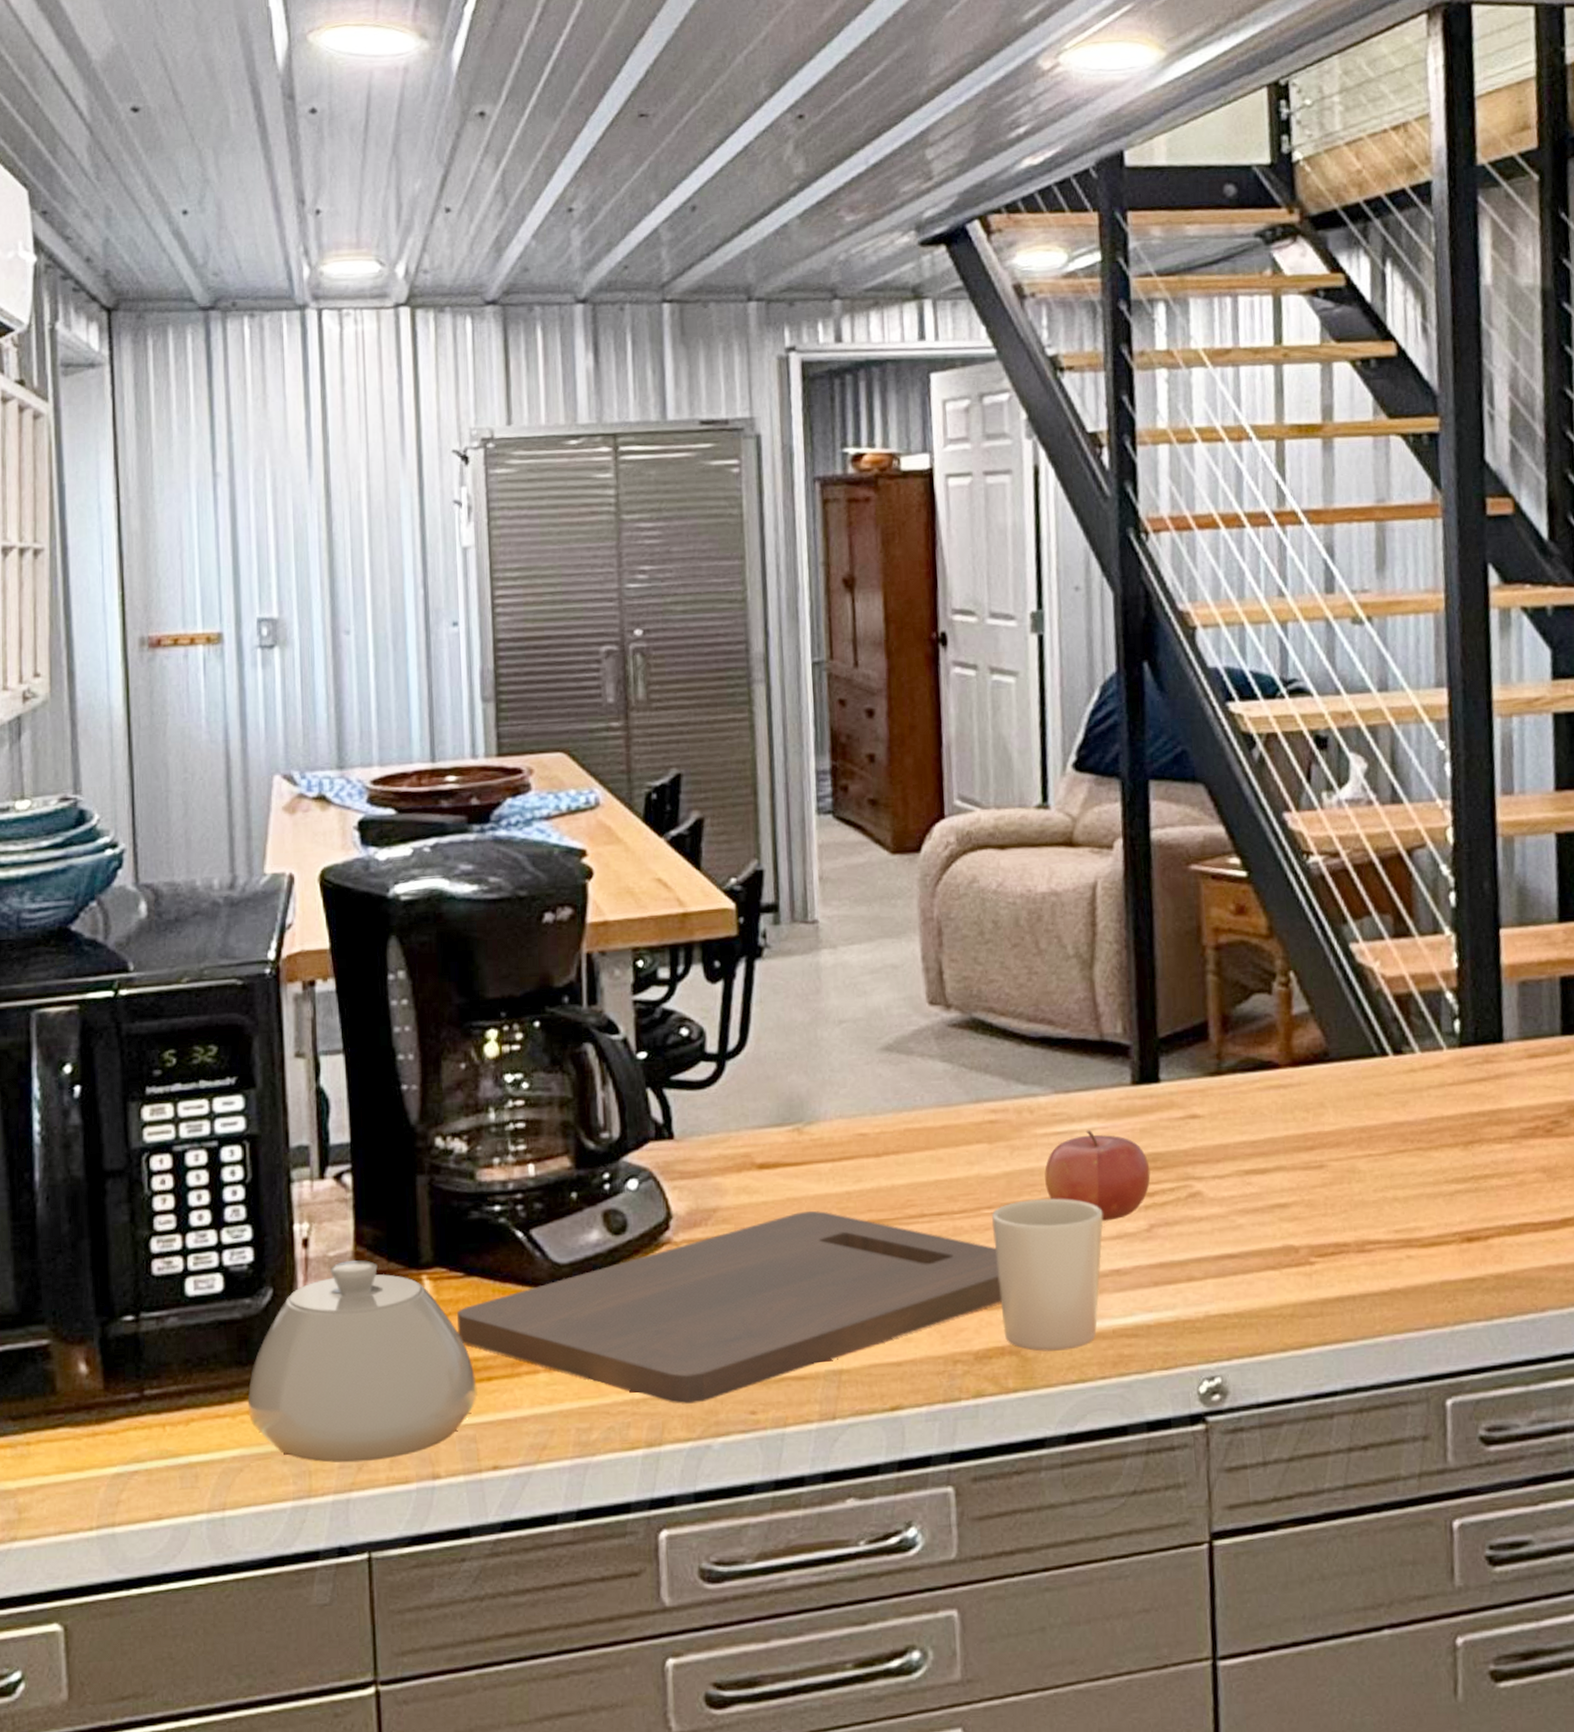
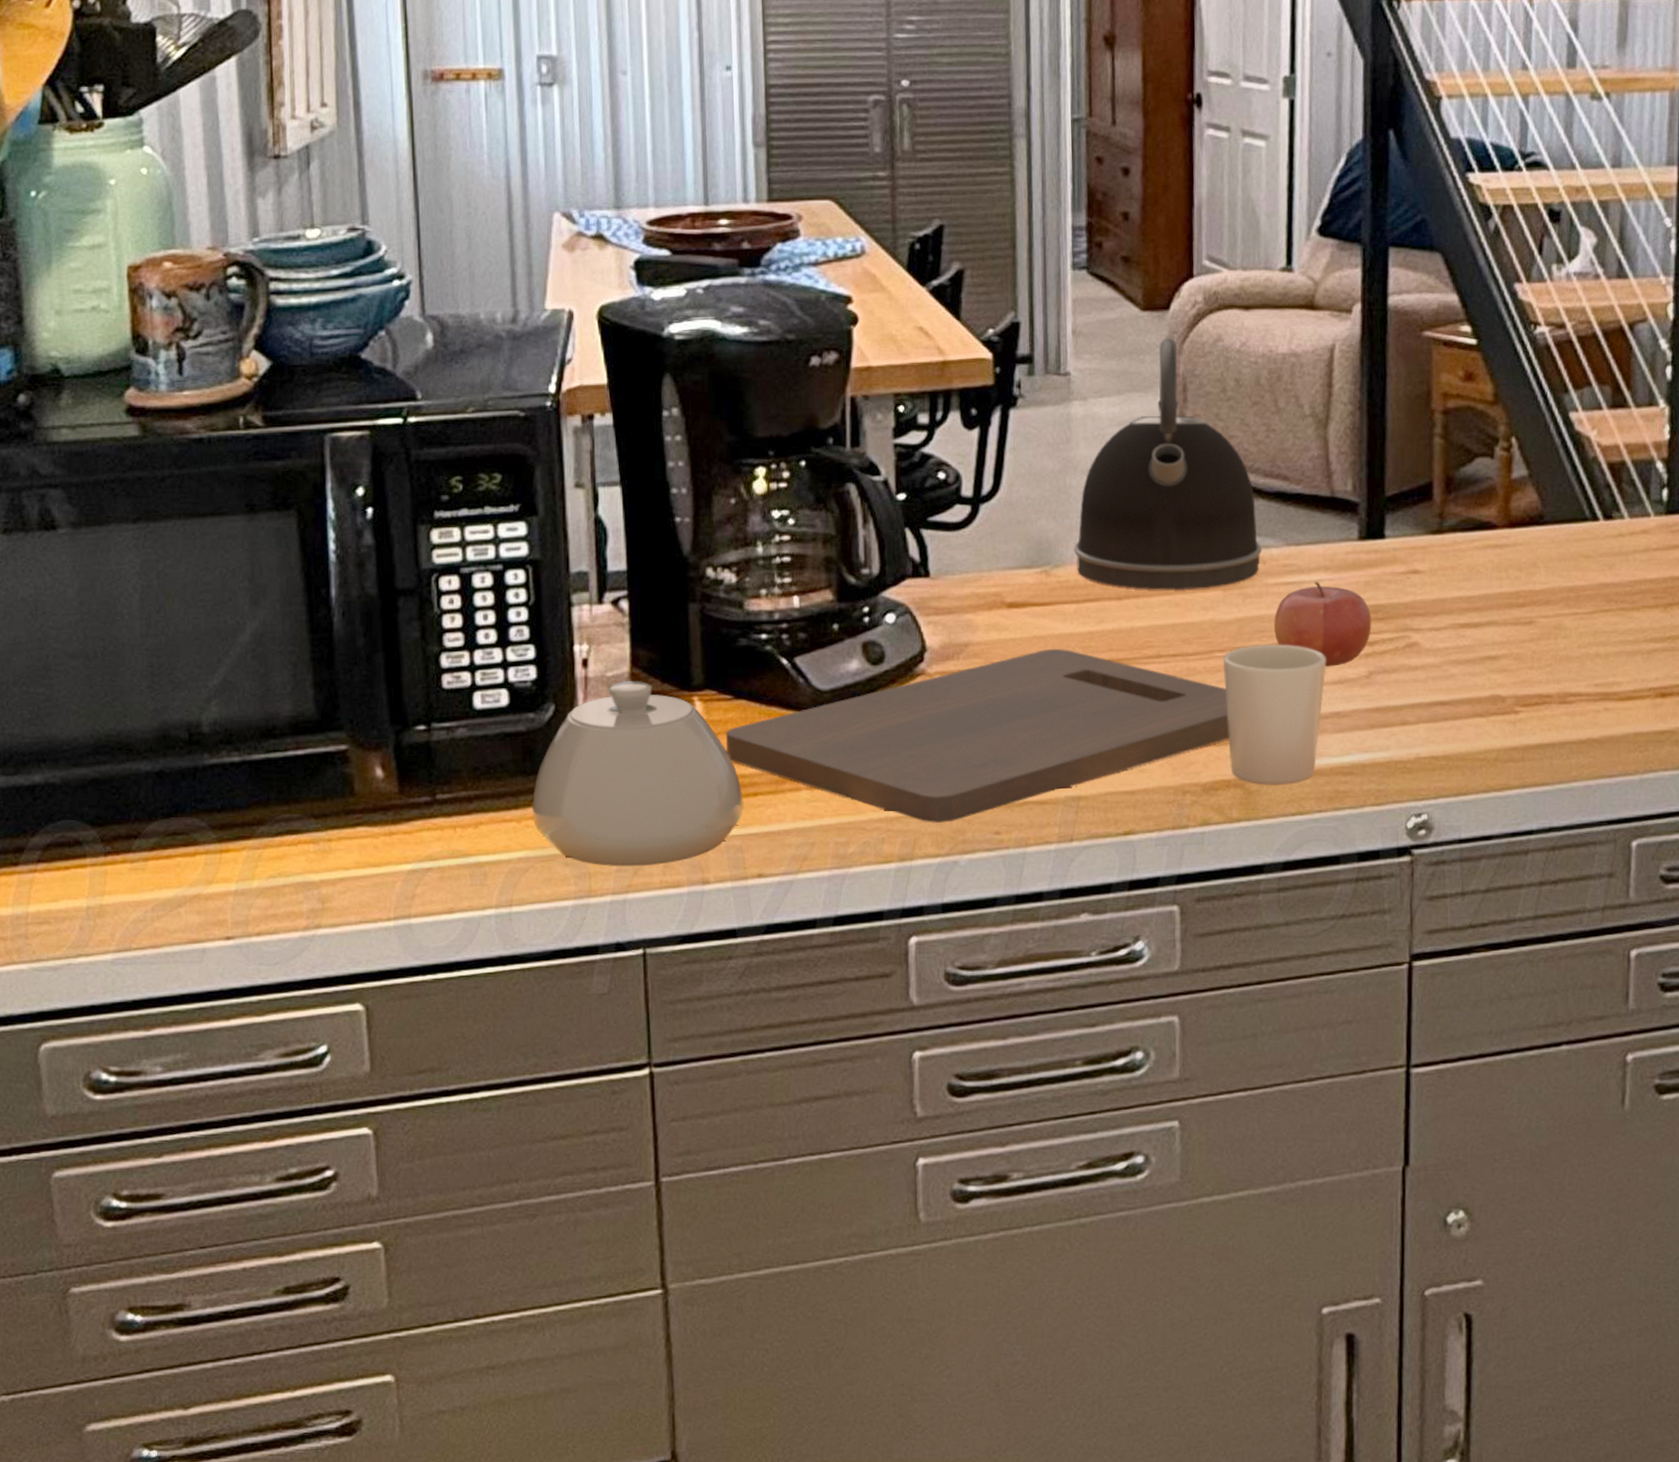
kettle: none [827,880,1029,1145] -> present [1074,337,1263,591]

